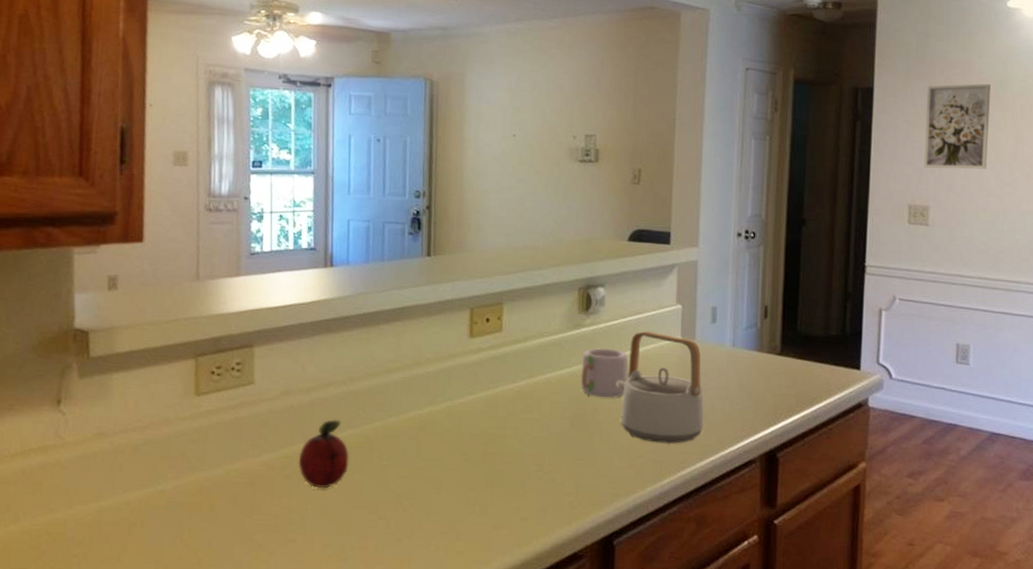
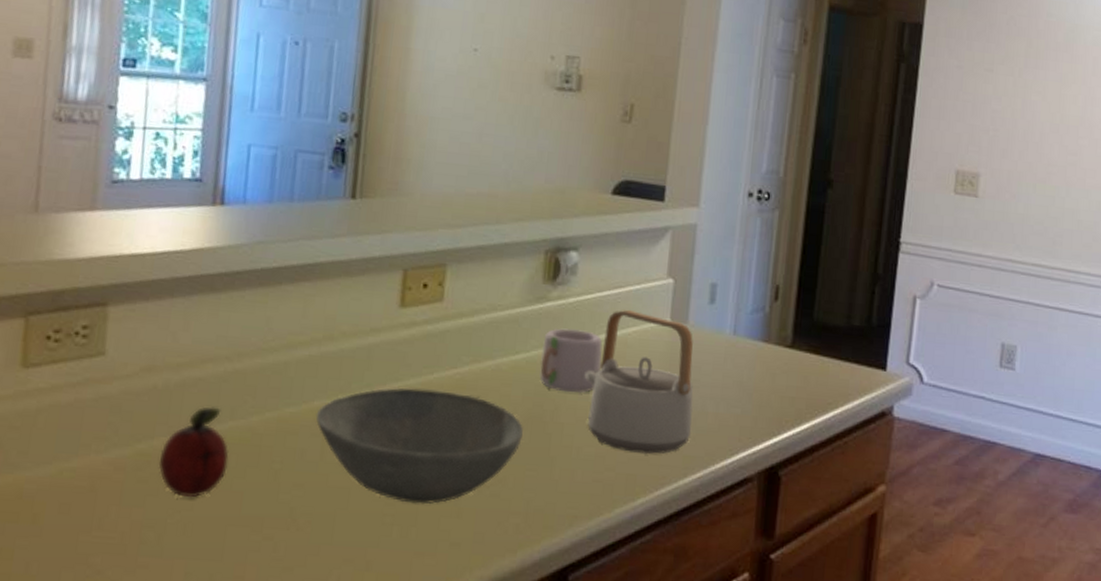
bowl: none [411,399,570,489] -> present [315,388,523,505]
wall art: present [924,83,991,169] -> none [976,26,1060,133]

